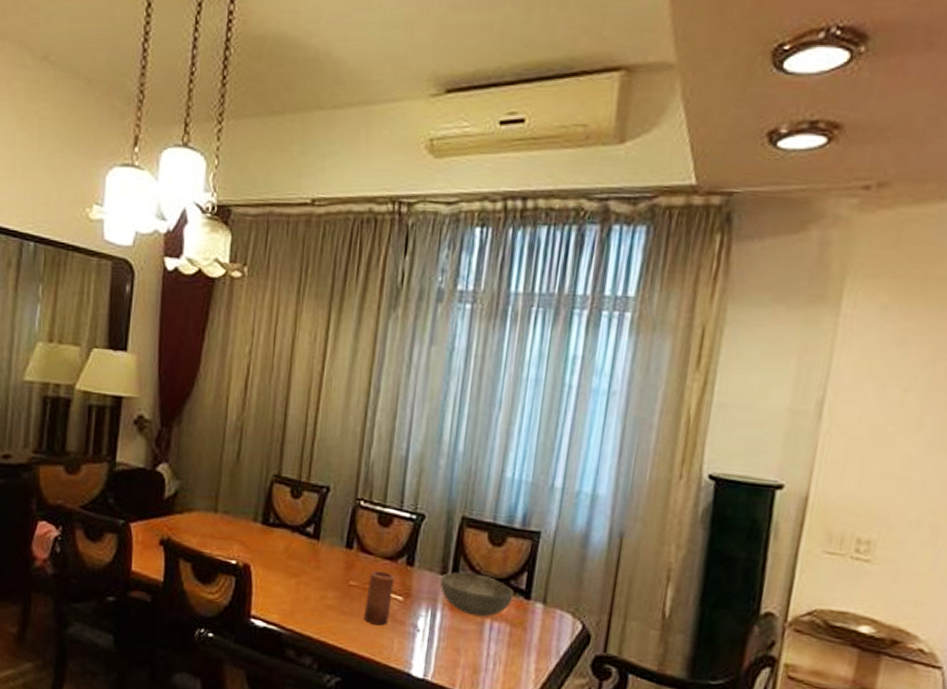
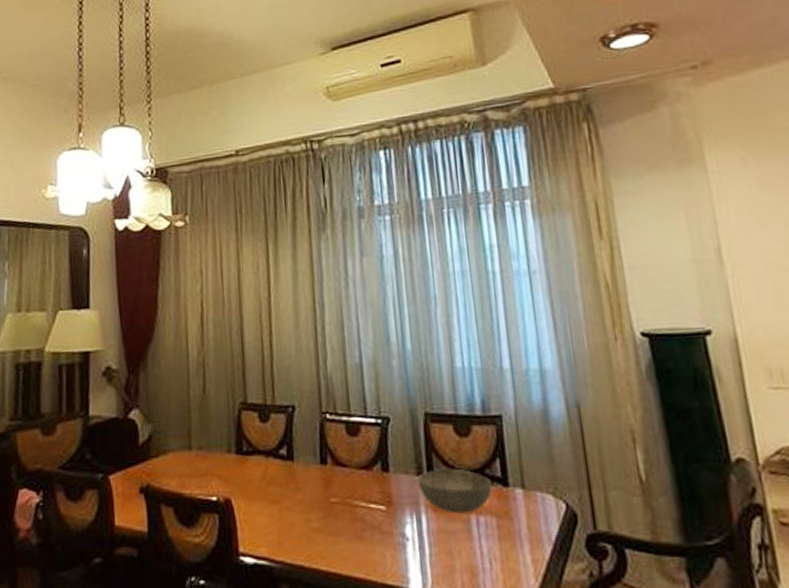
candle: present [364,570,395,625] -> none [348,482,376,540]

